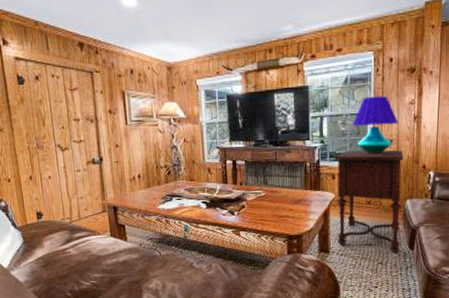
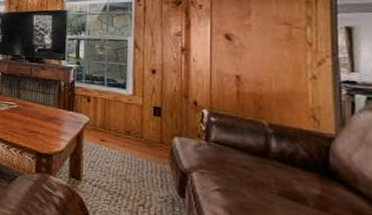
side table: present [335,150,404,254] -> none [91,74,170,199]
table lamp: present [353,96,399,154] -> none [111,24,163,82]

